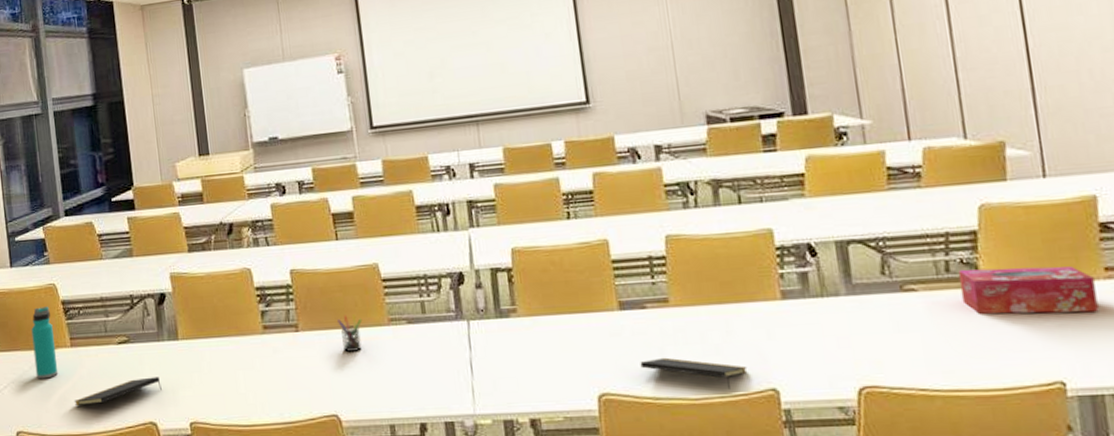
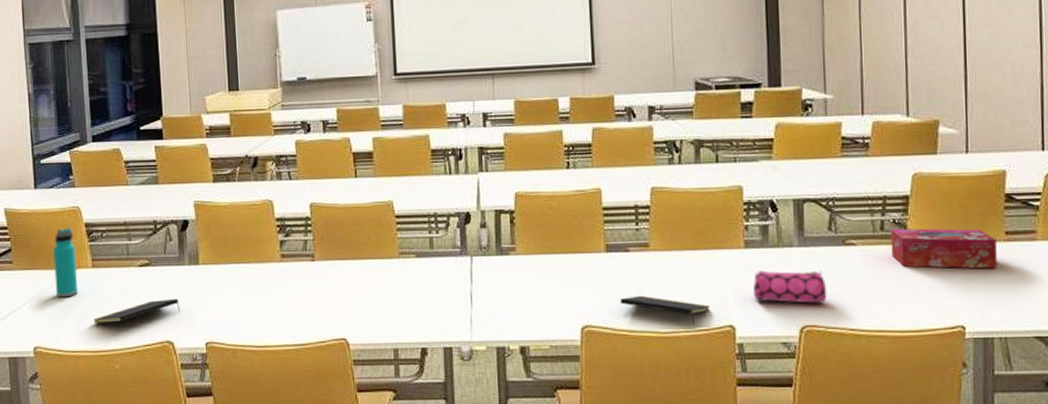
pen holder: present [337,314,363,352] -> none [352,247,375,281]
pencil case: none [796,322,888,361] -> present [753,270,827,304]

